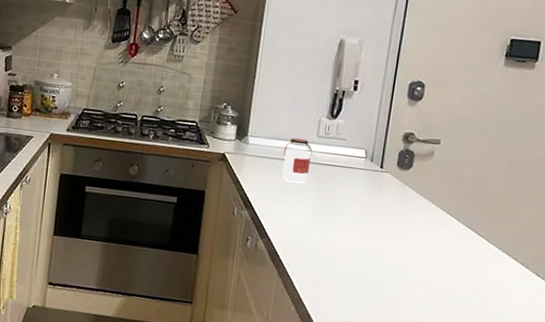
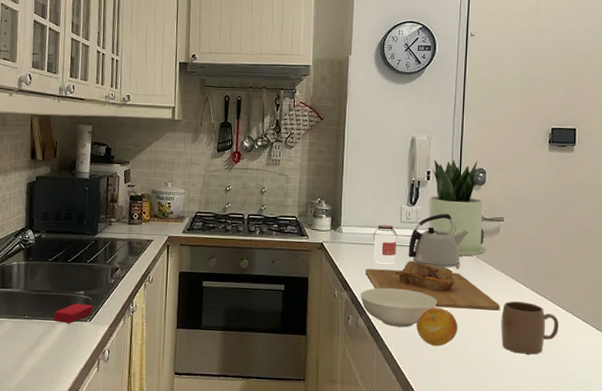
bowl: none [262,208,352,255] -> present [360,287,438,328]
cutting board: none [271,181,425,245] -> present [365,261,500,311]
kettle: none [323,130,397,195] -> present [408,213,469,269]
fruit: none [324,235,373,279] -> present [417,307,458,347]
planter: none [349,68,422,182] -> present [428,160,487,257]
mug: none [421,235,493,297] -> present [501,301,560,355]

